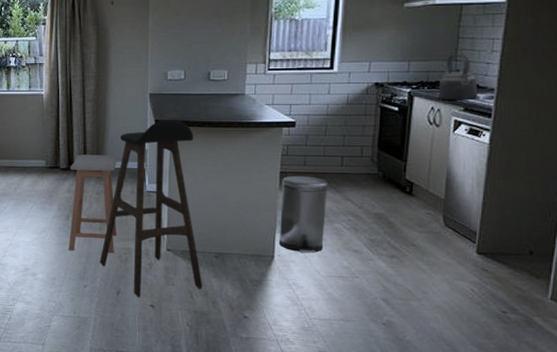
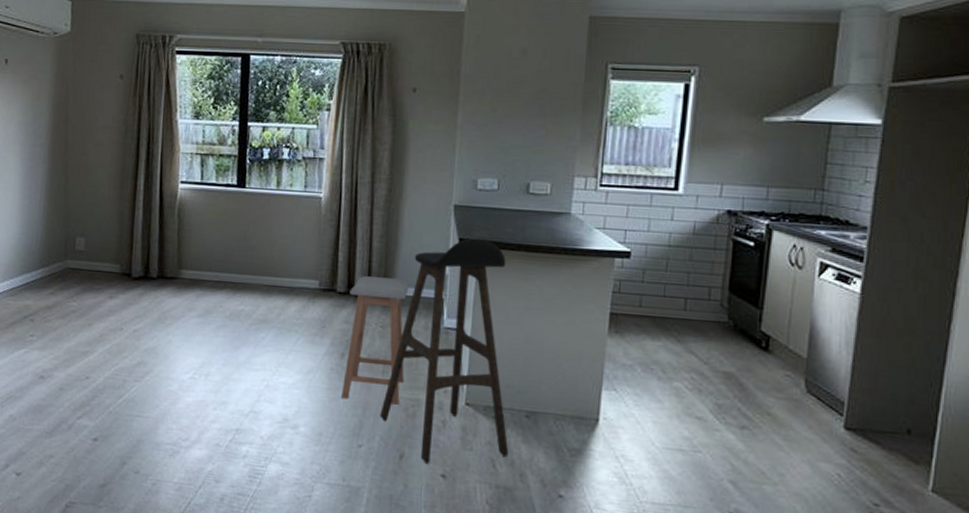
pedal bin: present [279,175,328,253] -> none [606,318,668,418]
kettle: present [438,54,478,101] -> none [801,182,849,239]

